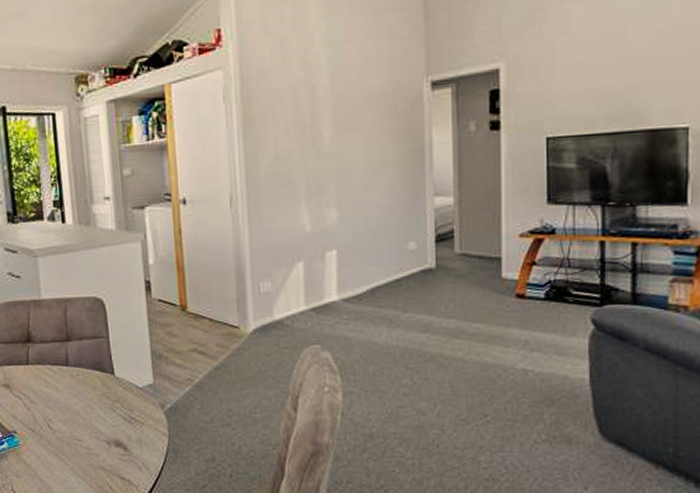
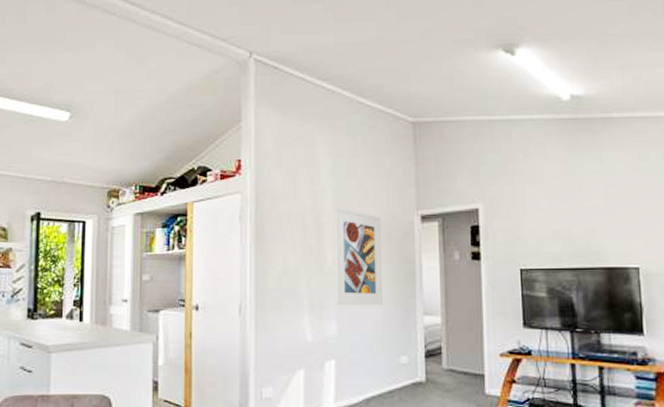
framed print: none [330,78,388,191] -> present [334,207,382,305]

